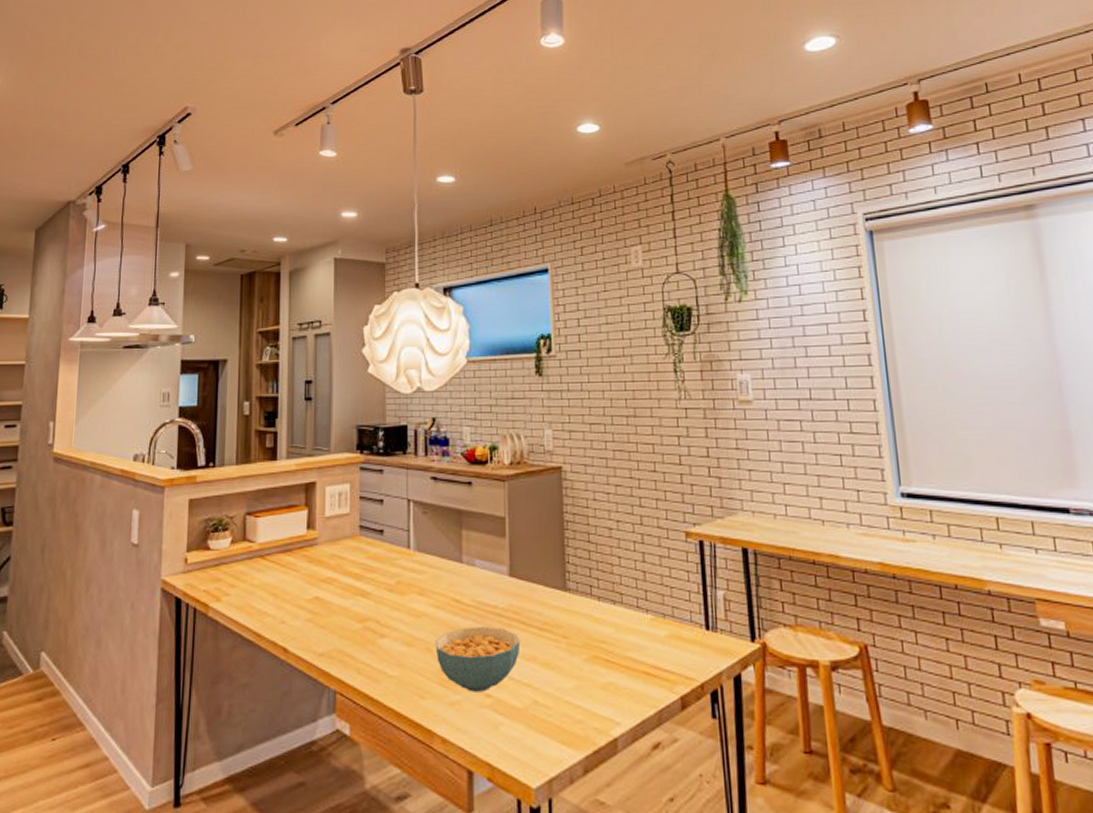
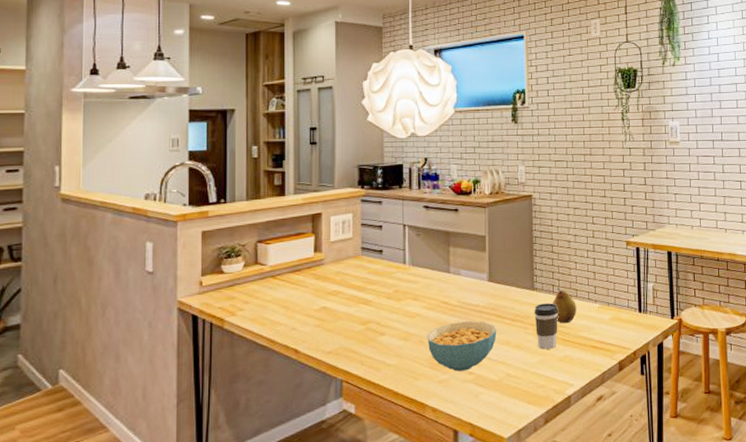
coffee cup: none [567,609,599,671] -> present [534,303,559,349]
fruit: none [589,589,622,639] -> present [552,287,577,324]

